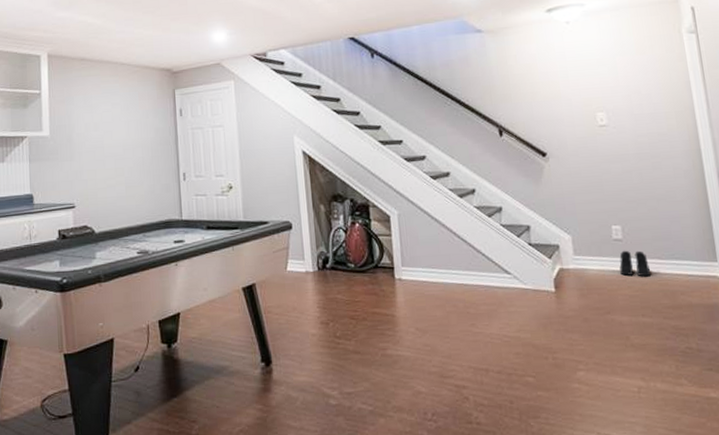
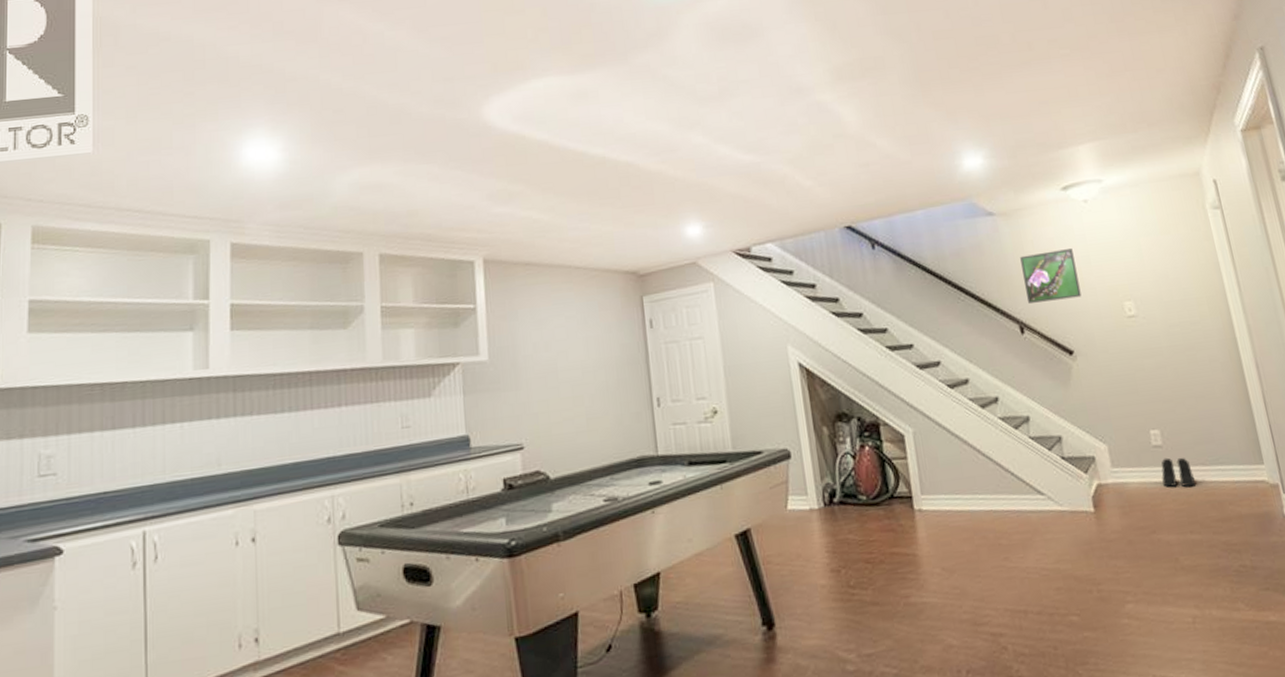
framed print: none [503,64,558,110] -> present [1020,249,1082,303]

